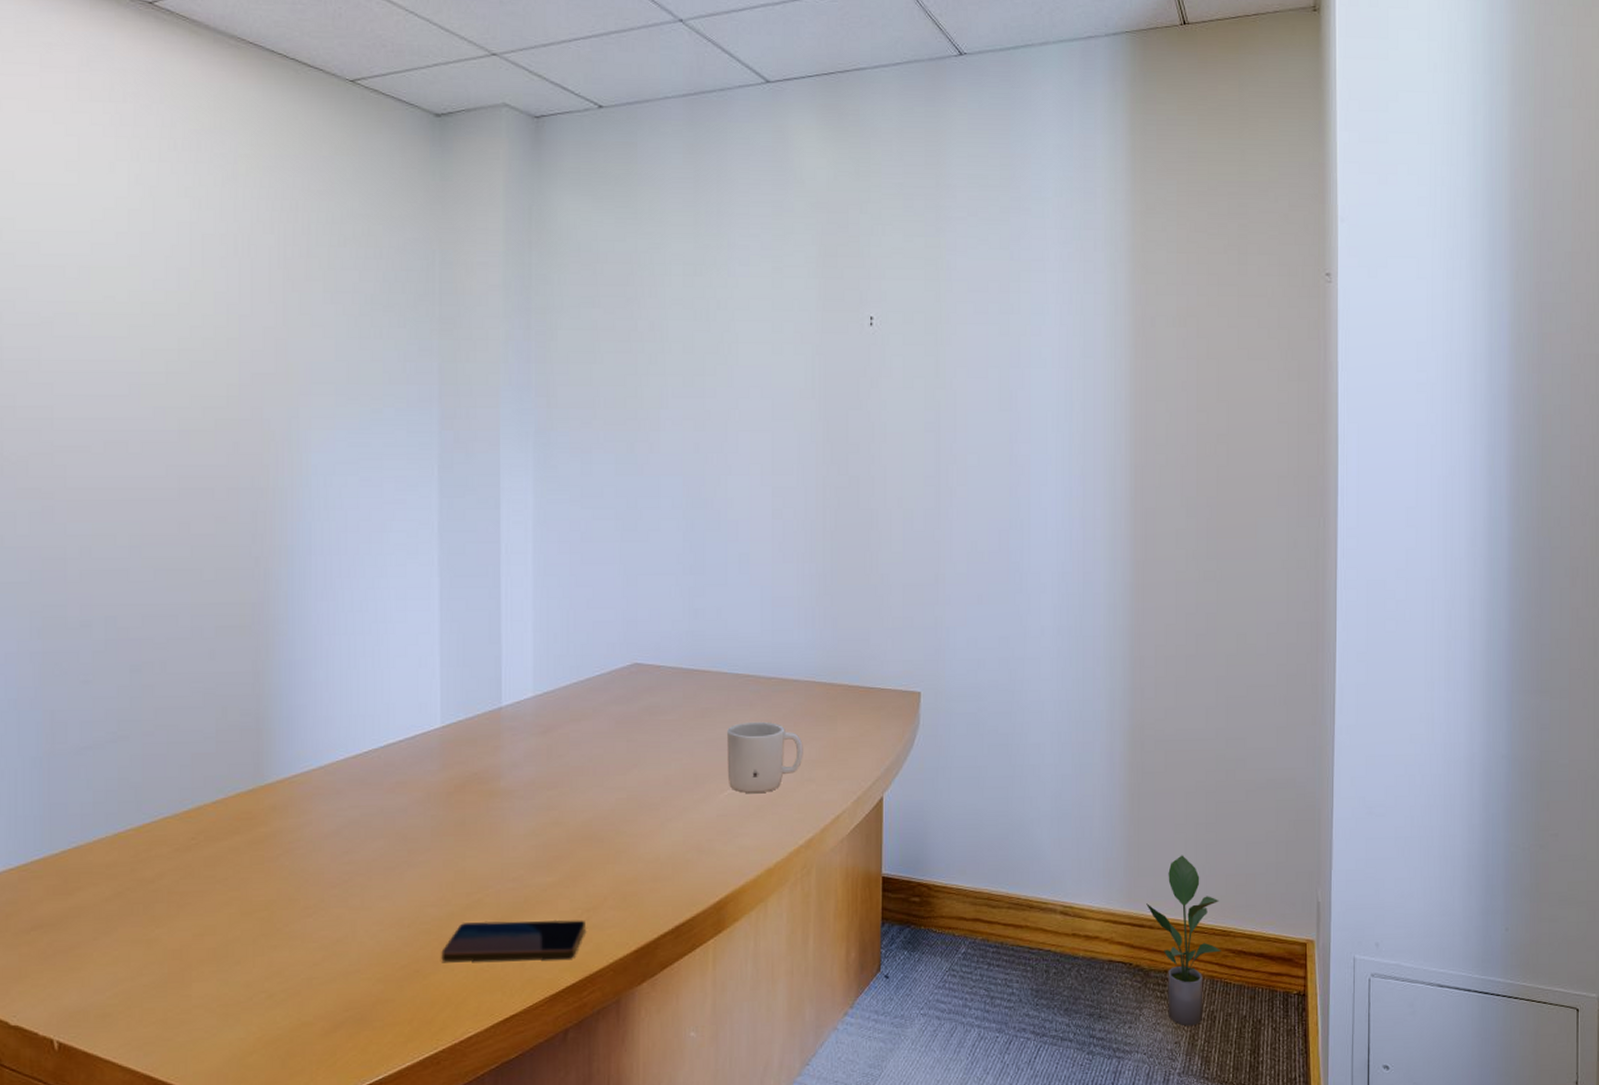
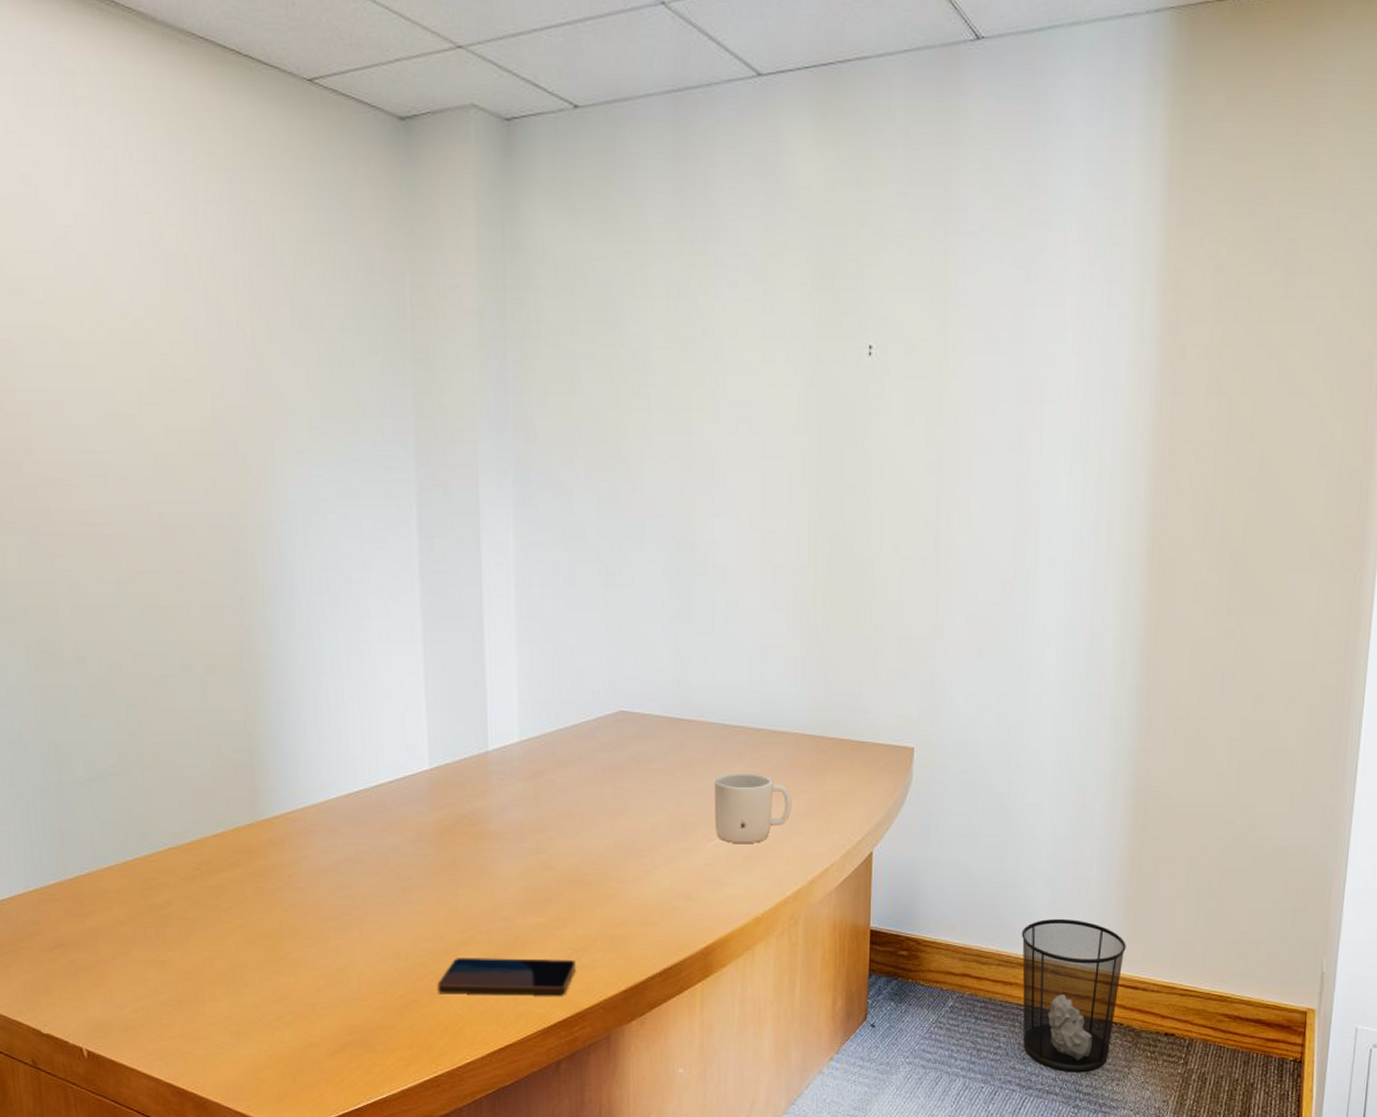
waste bin: none [1030,858,1131,1017] -> present [1021,918,1126,1073]
potted plant: present [1146,855,1221,1026] -> none [1141,920,1218,1086]

